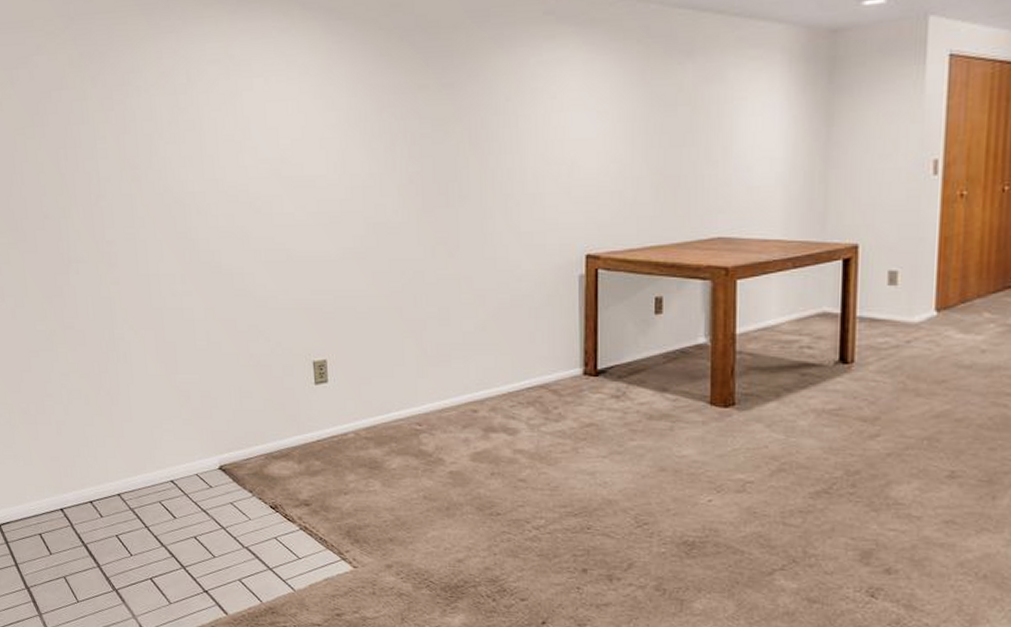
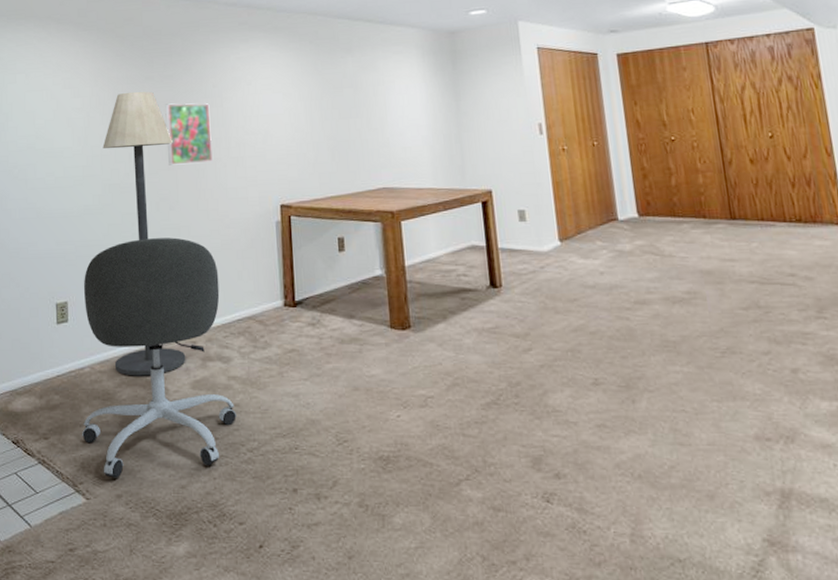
office chair: none [345,290,522,548] -> present [82,237,236,478]
floor lamp: none [364,104,465,445] -> present [102,91,186,376]
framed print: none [442,121,504,202] -> present [164,103,213,165]

